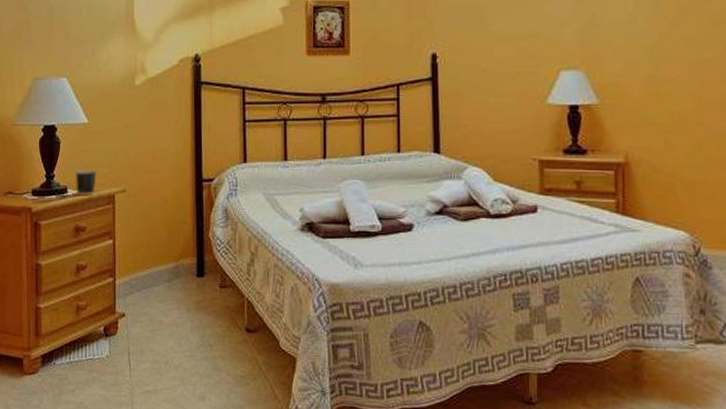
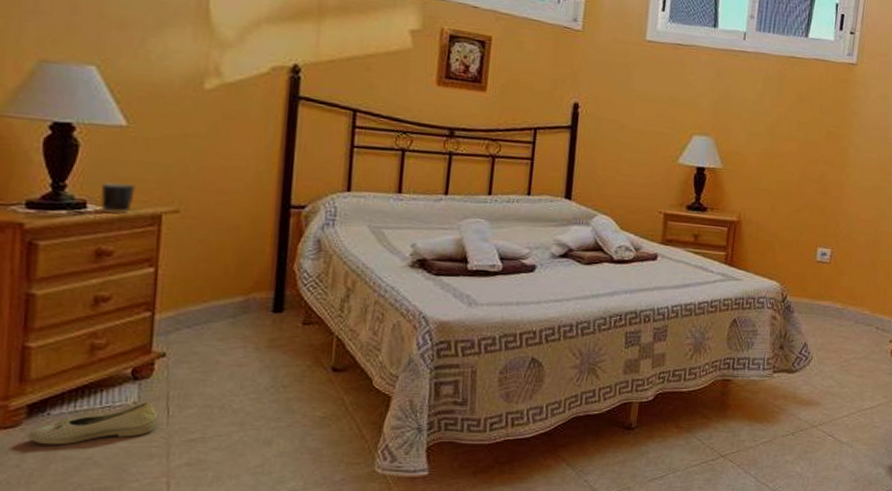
shoe: none [43,355,124,391] -> present [27,401,159,445]

